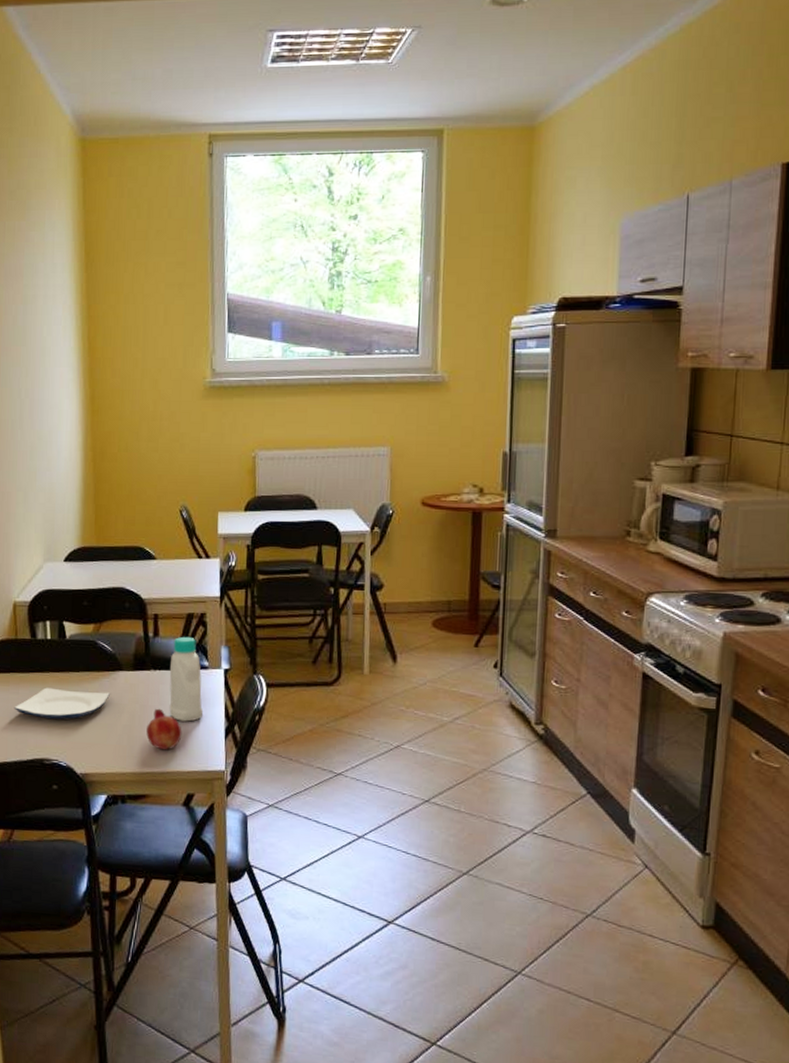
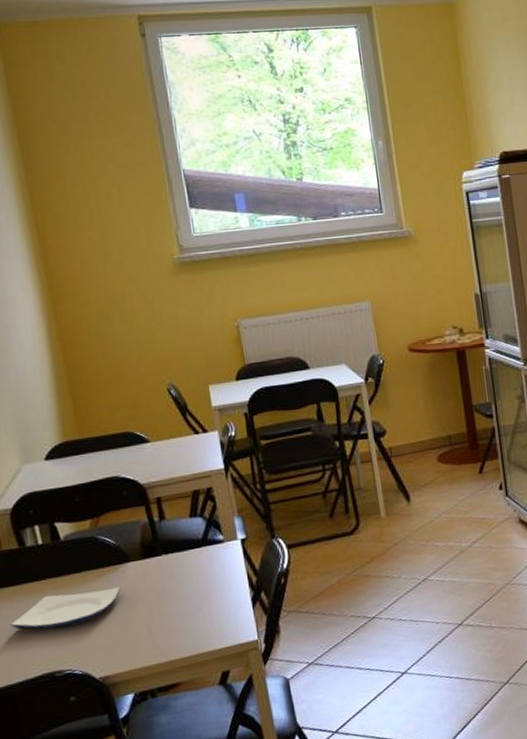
fruit: present [146,708,182,751] -> none [167,592,207,634]
bottle: present [169,636,203,722] -> none [182,513,225,601]

